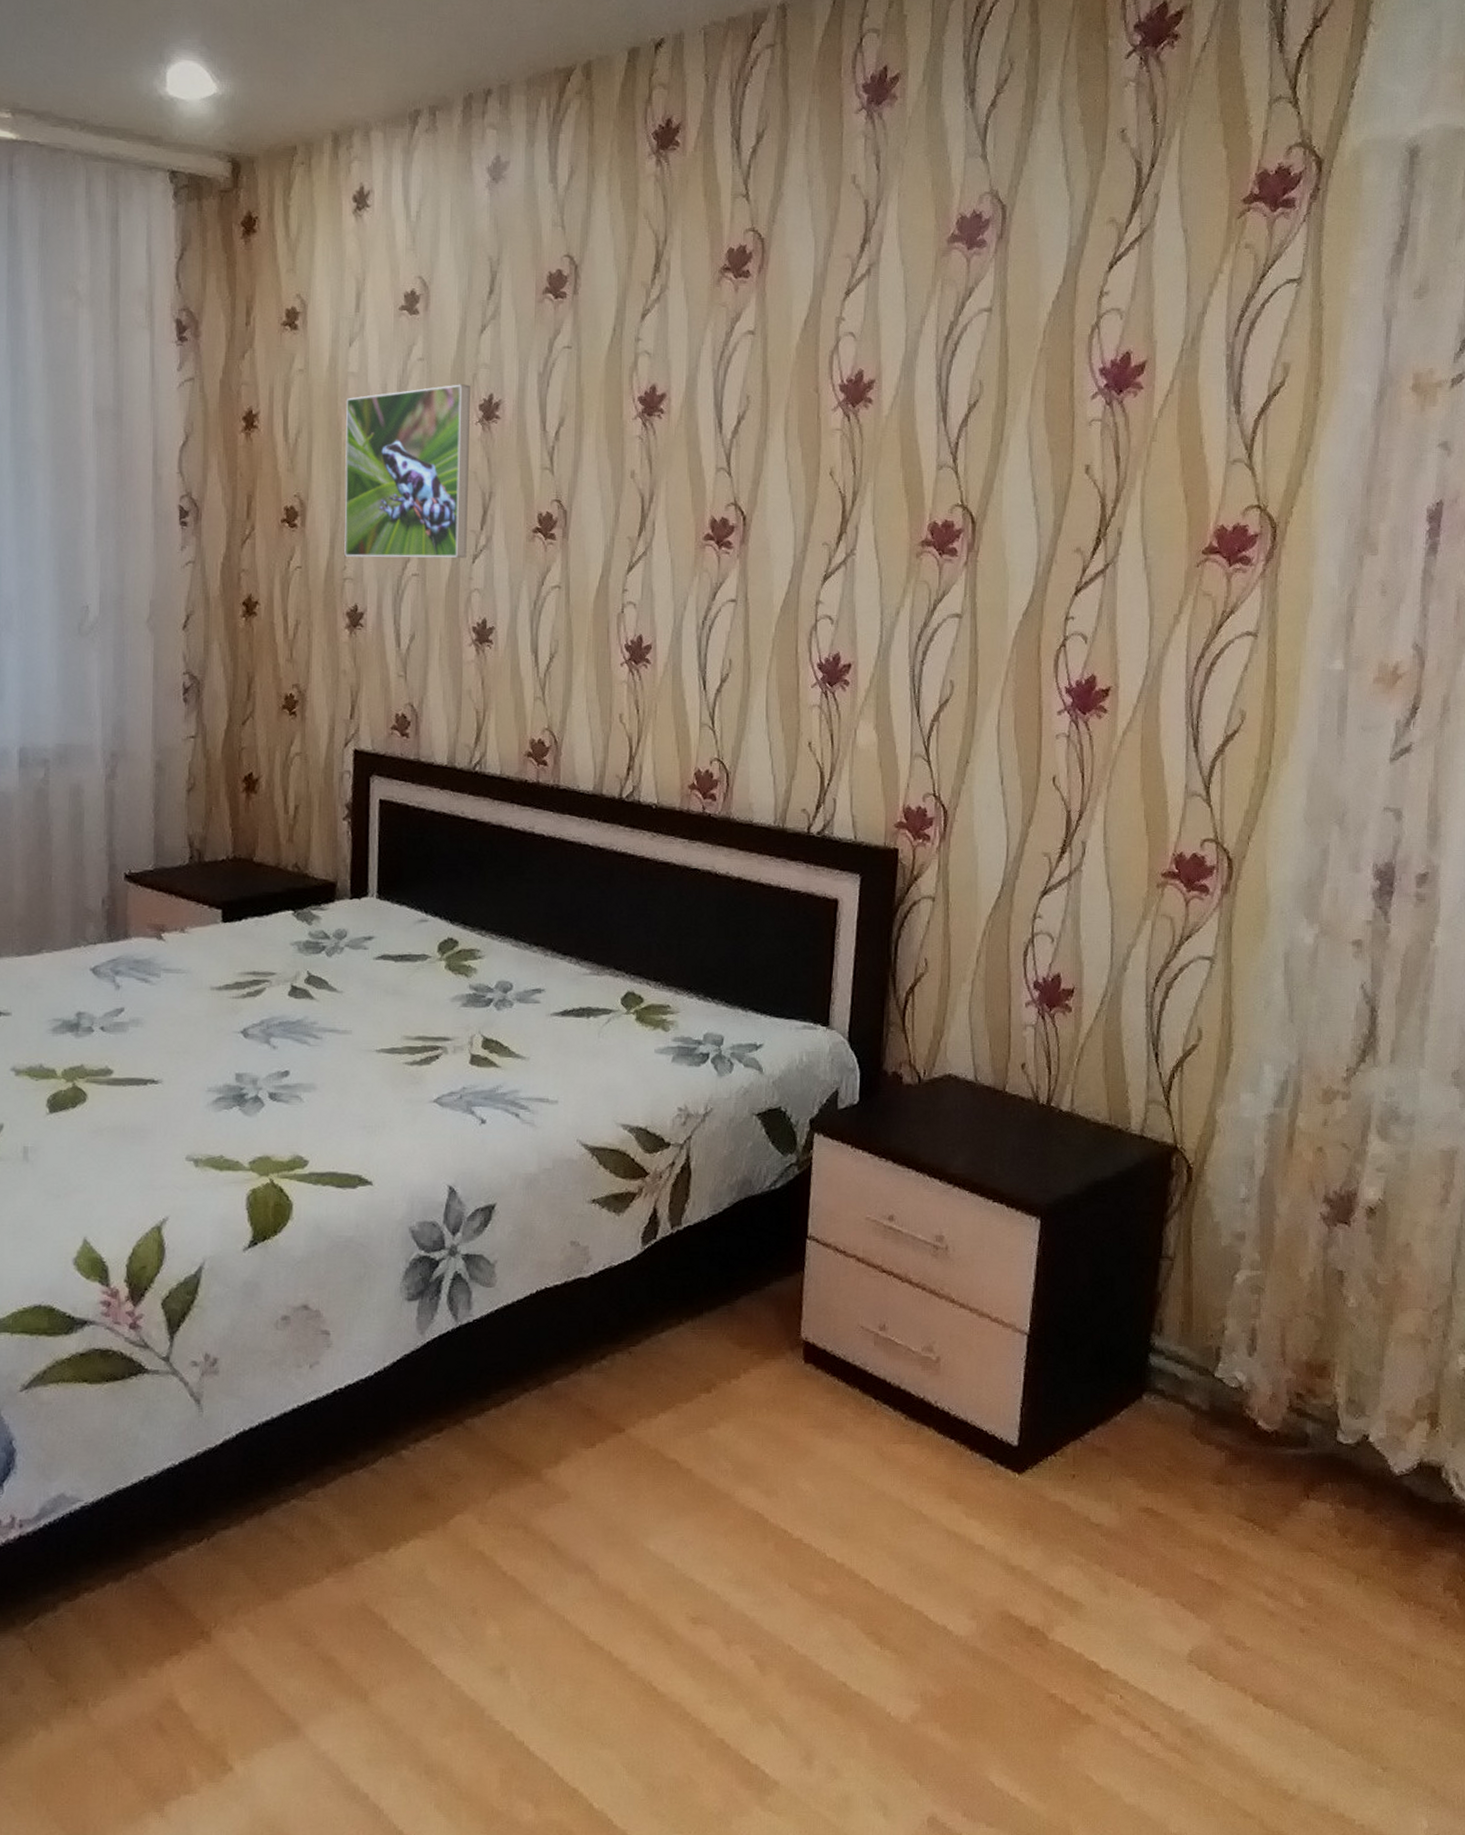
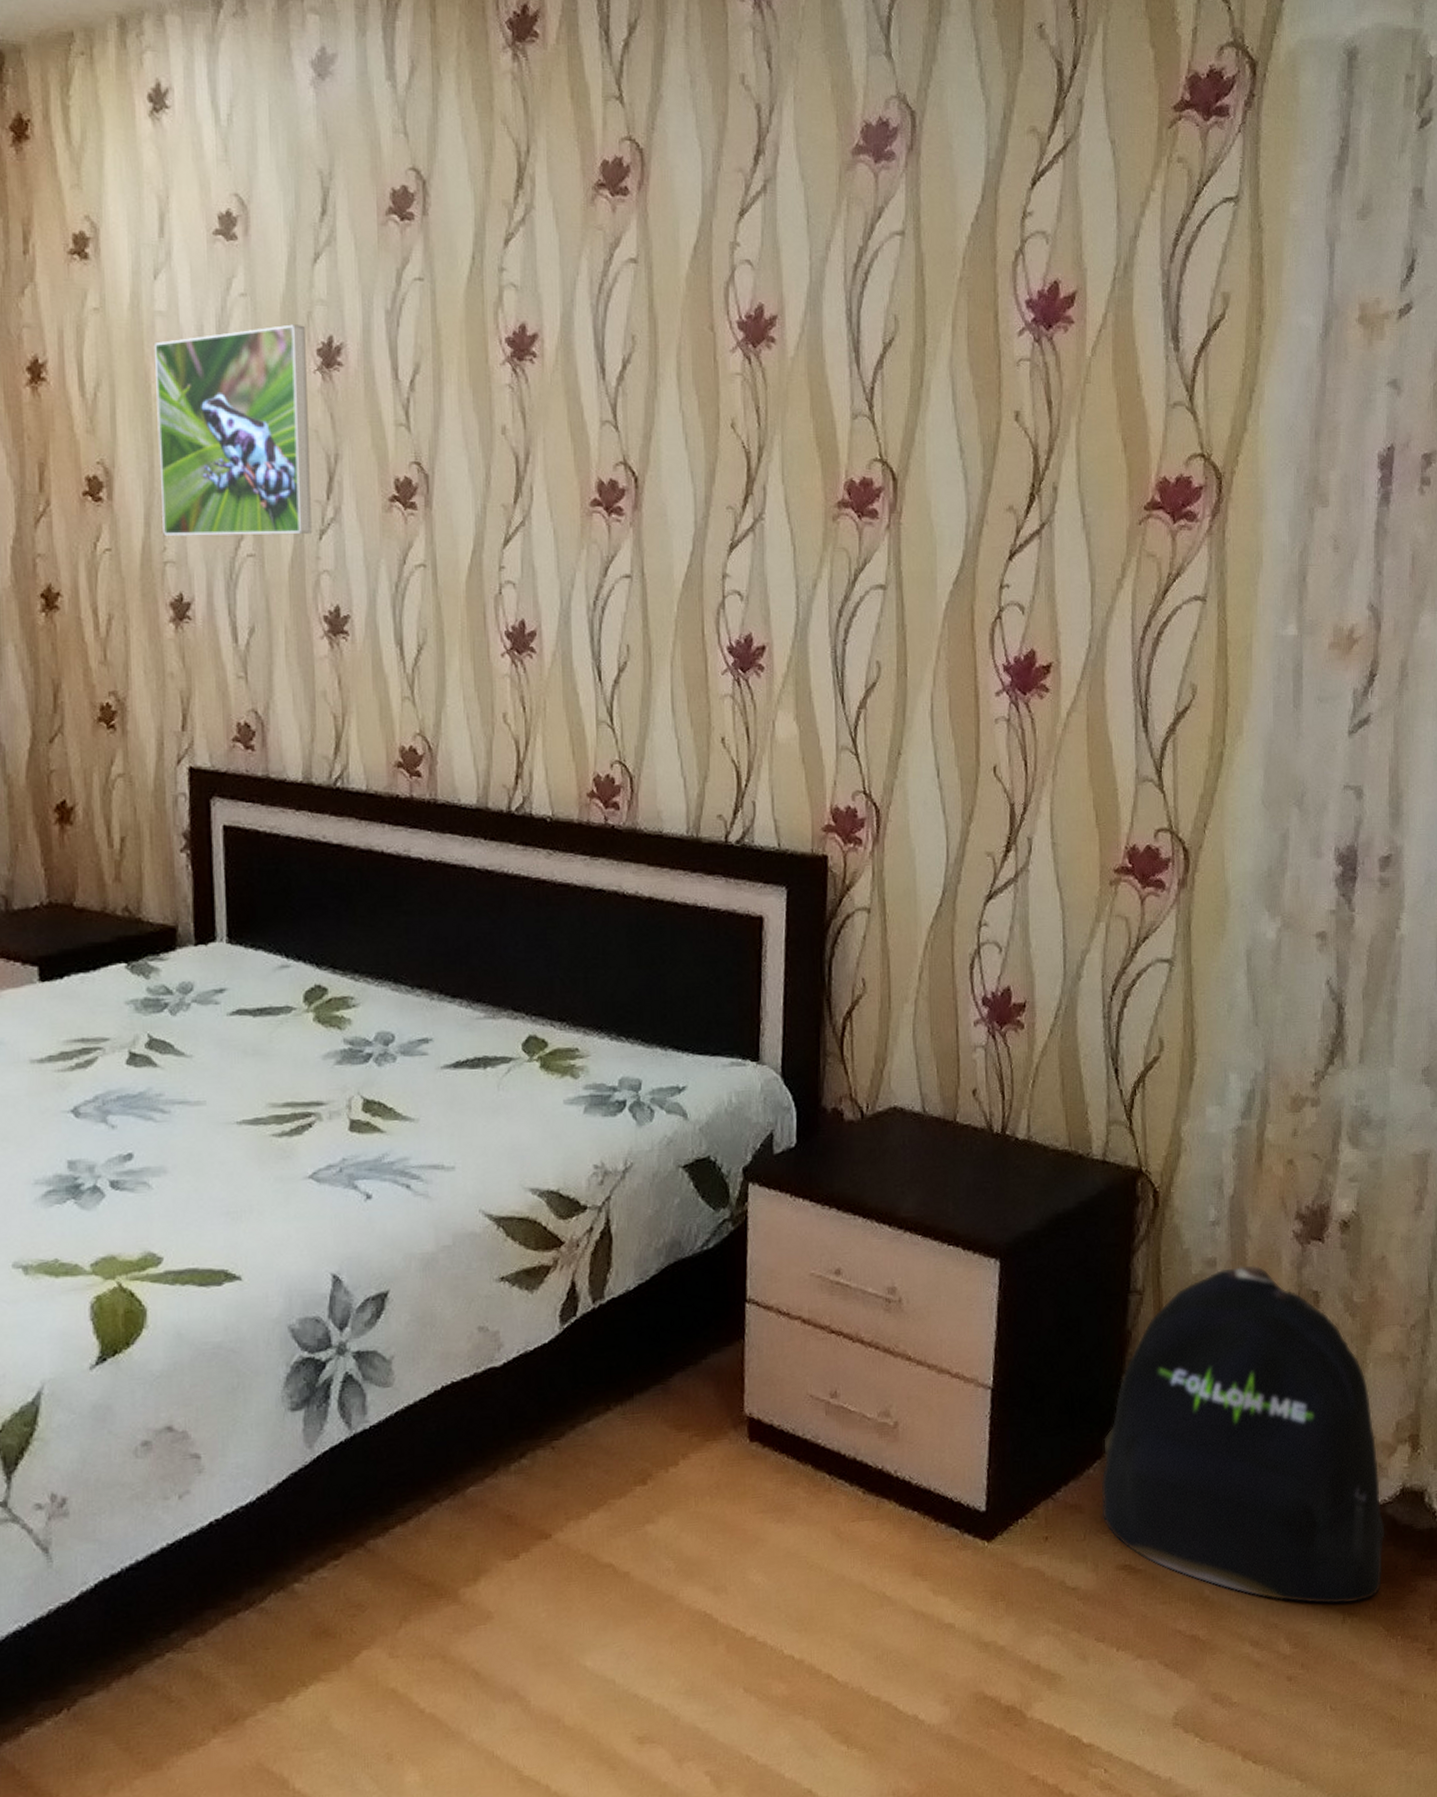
backpack: none [1127,1241,1402,1566] -> present [1101,1265,1385,1605]

